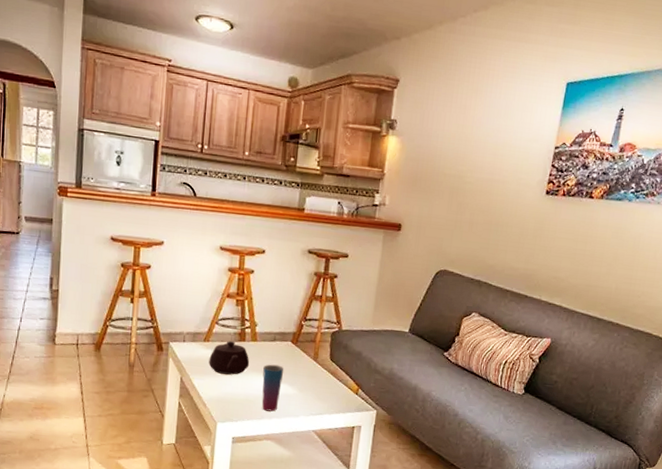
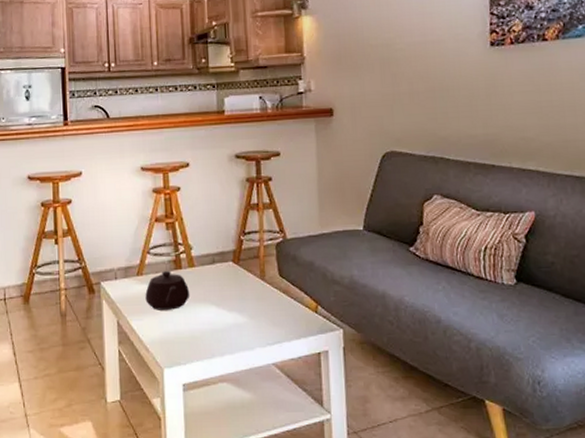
cup: present [262,364,284,412] -> none [206,290,230,347]

